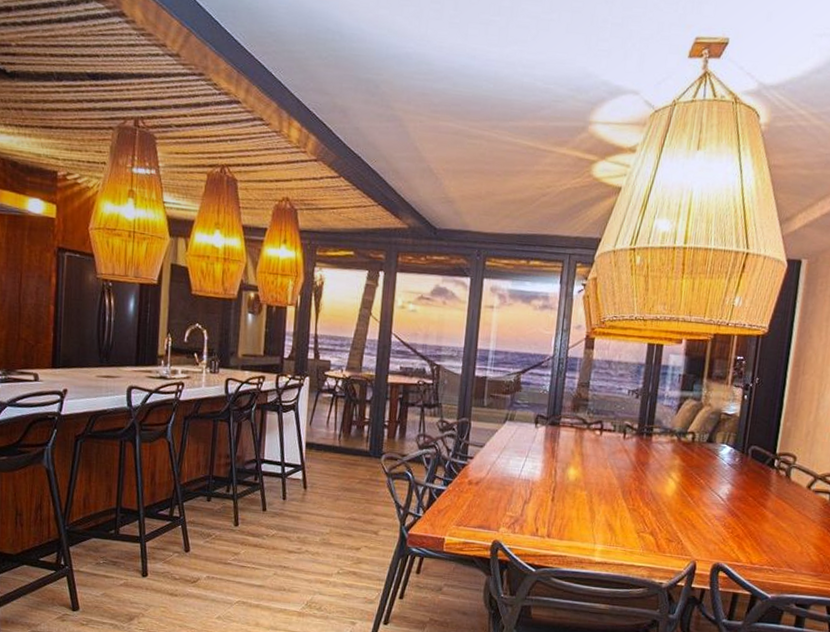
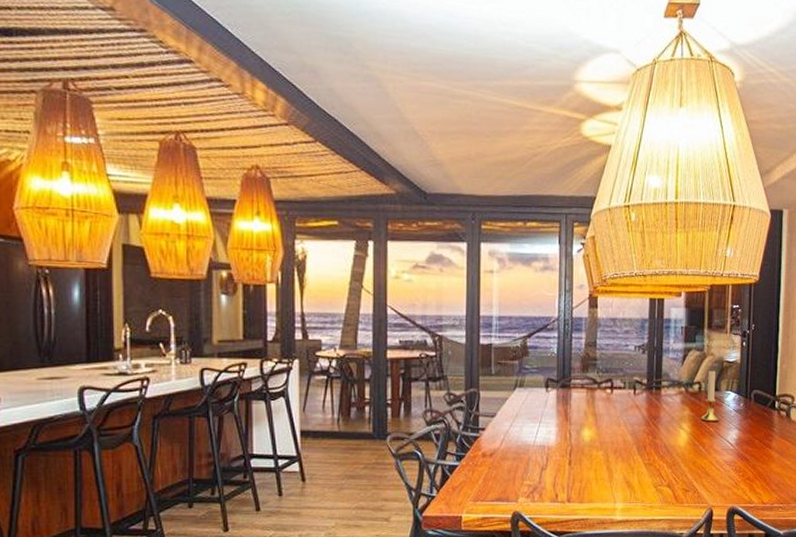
candle holder: none [692,420,713,475] -> present [701,369,720,423]

